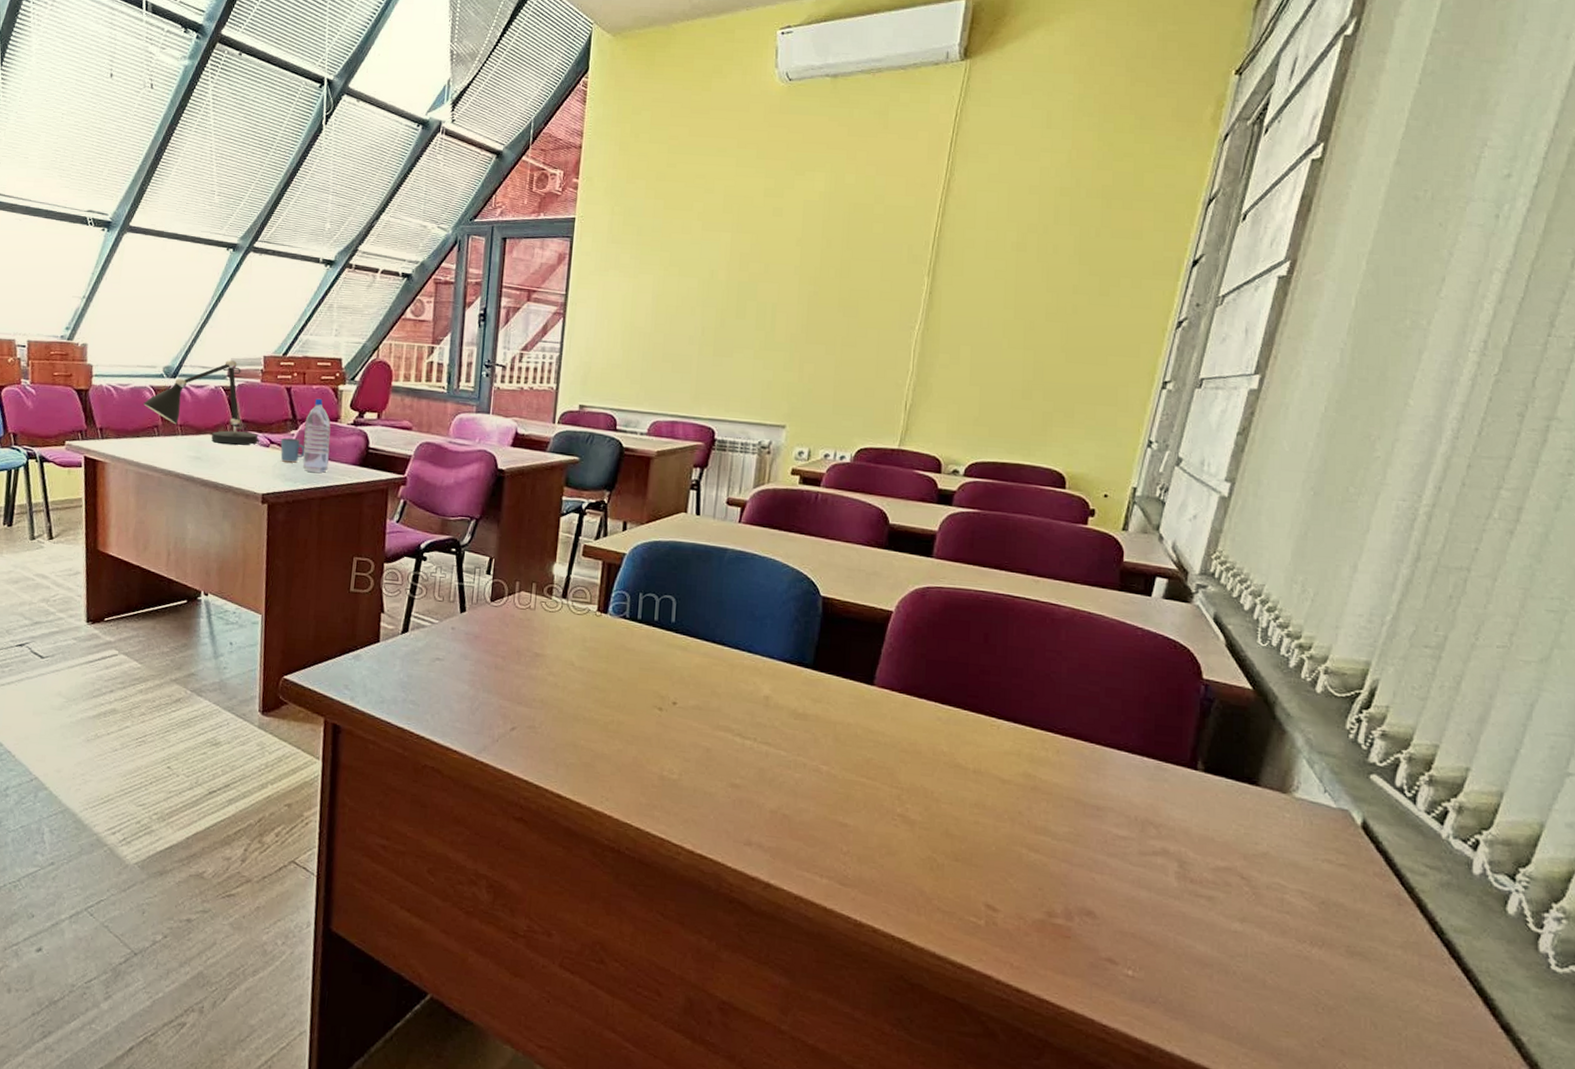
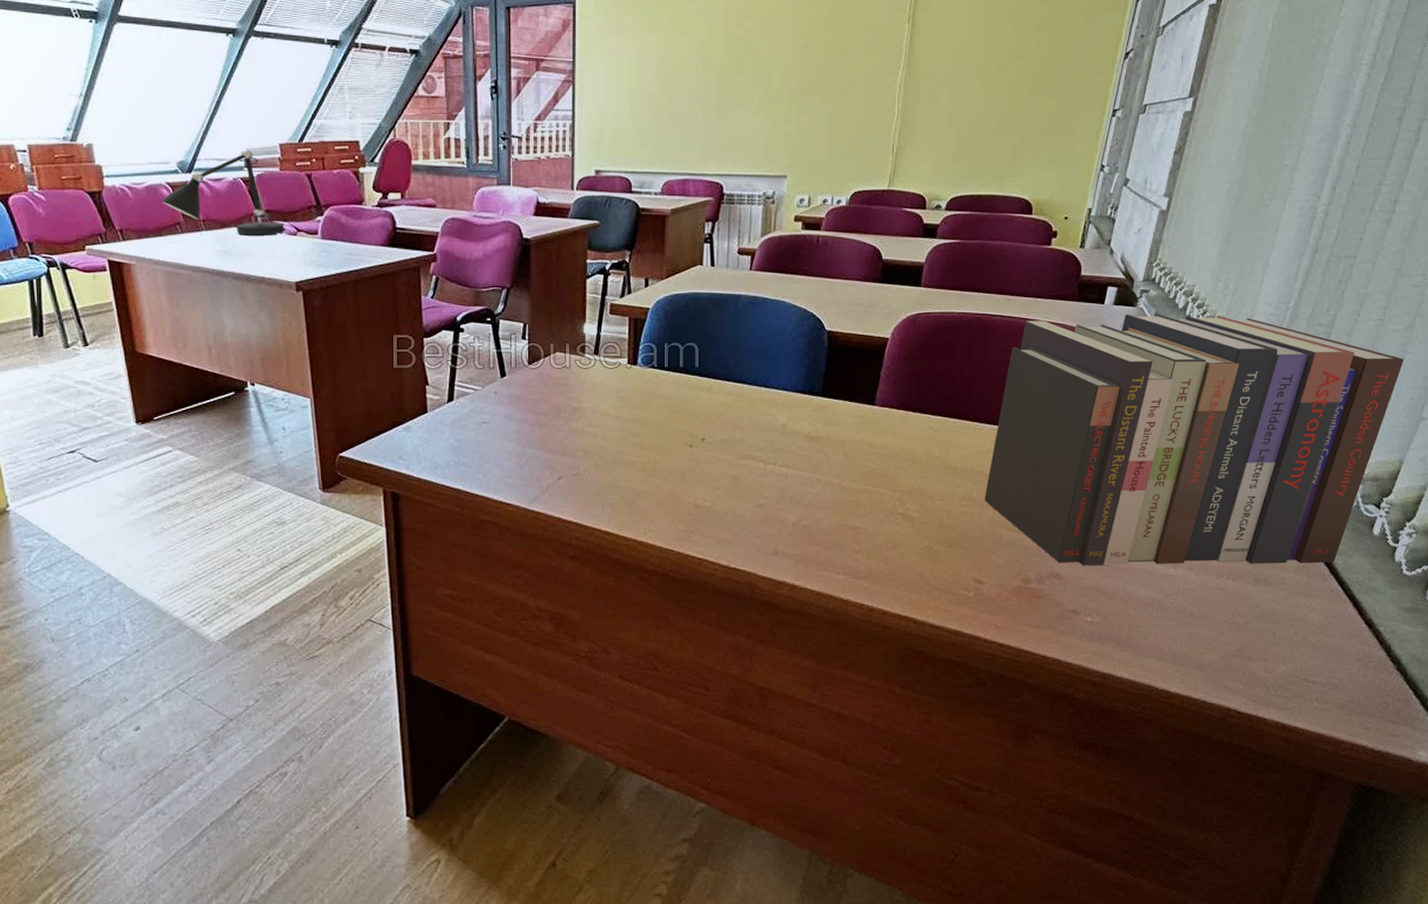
mug: present [280,438,305,463] -> none [308,225,333,249]
water bottle: present [302,398,331,473] -> none [329,183,359,257]
books: none [1001,606,1540,943] -> present [984,313,1404,566]

